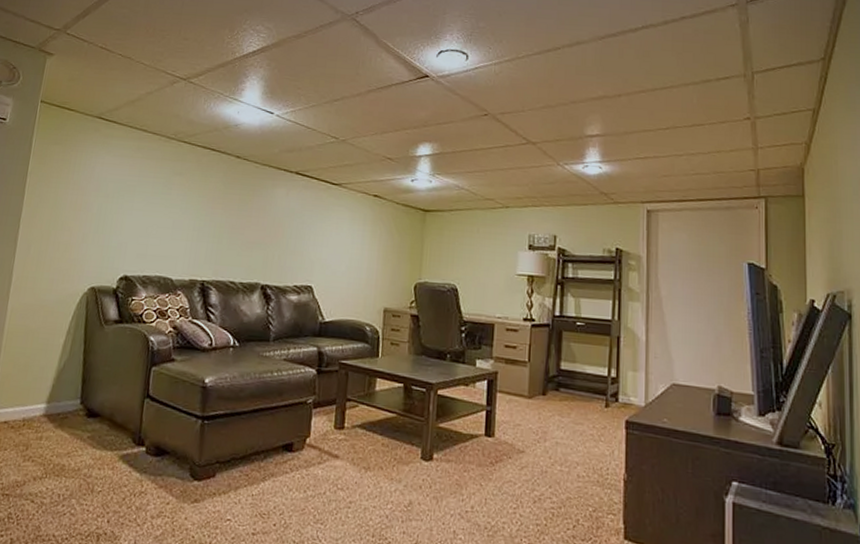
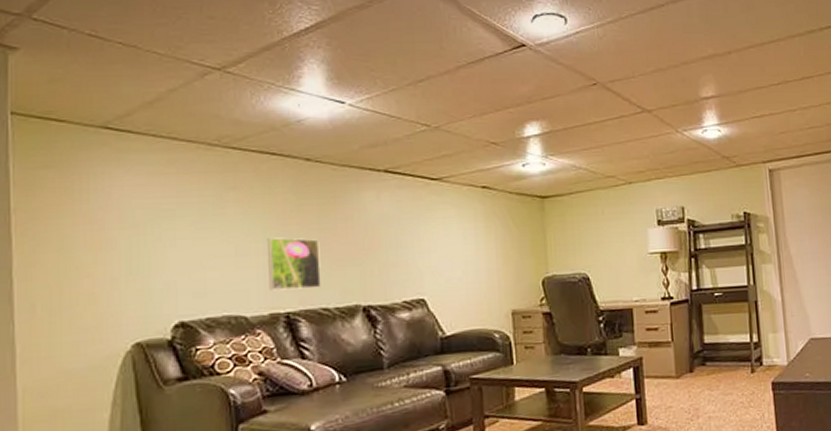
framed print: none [192,217,237,264] -> present [266,237,321,291]

